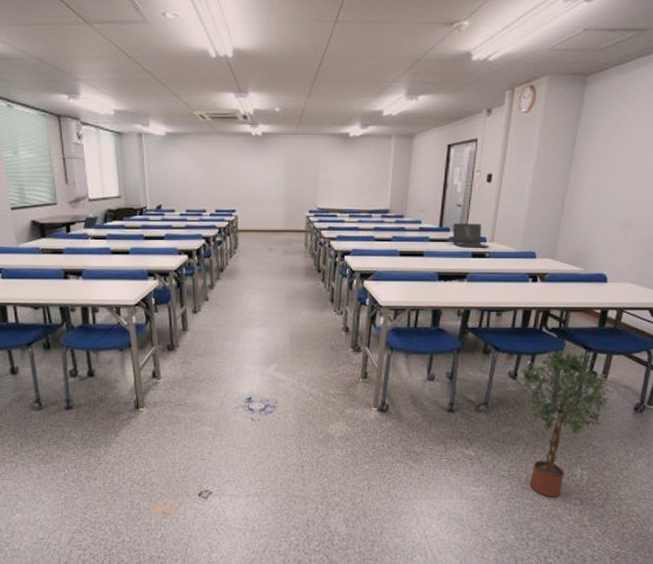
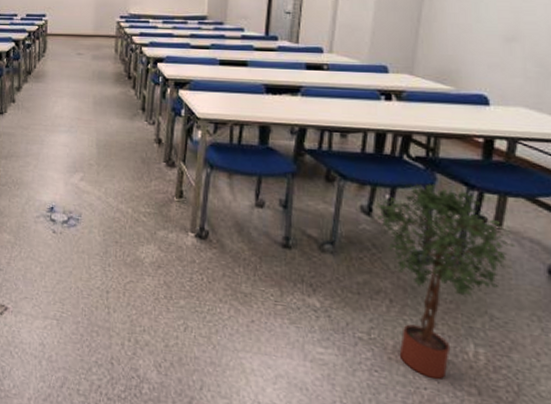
laptop computer: present [452,222,490,248] -> none [281,31,328,60]

